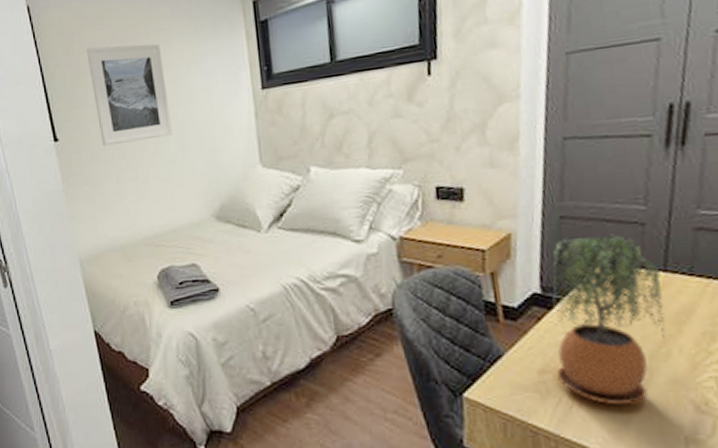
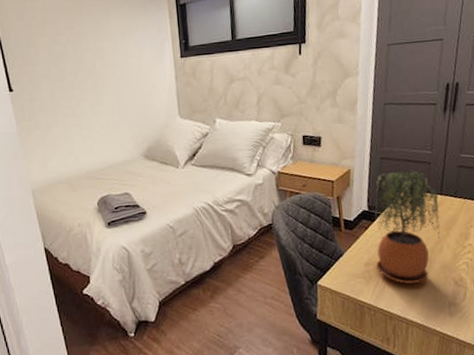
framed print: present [86,43,173,147] -> none [38,14,111,97]

